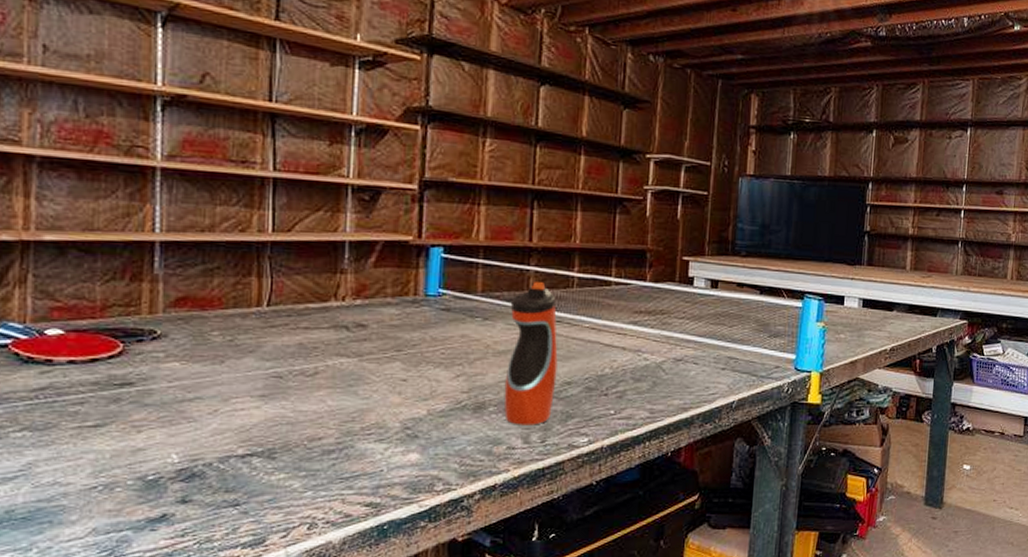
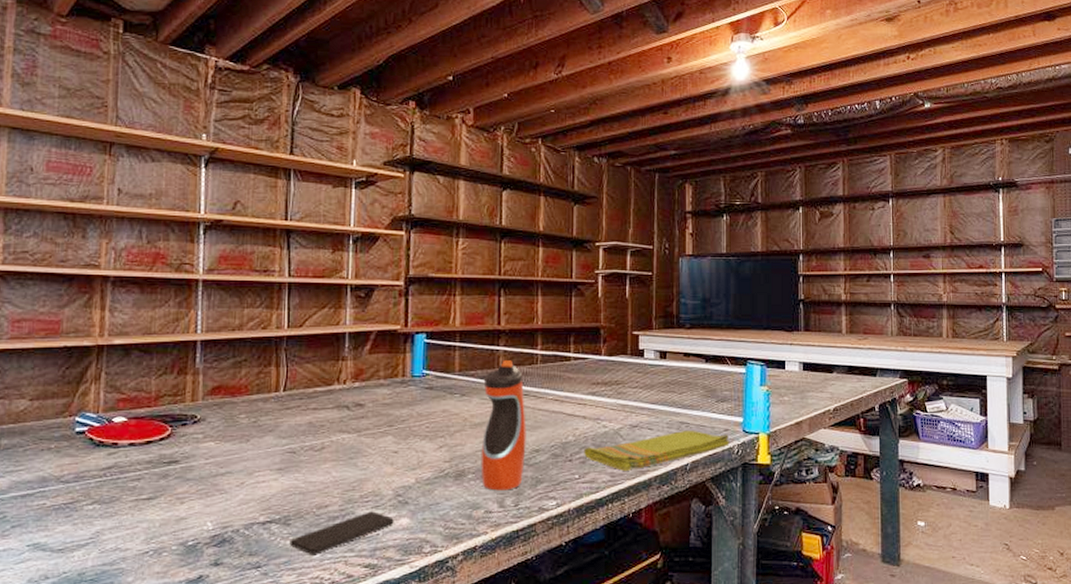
smartphone: none [275,445,401,493] -> present [289,511,394,555]
dish towel: none [621,366,780,407] -> present [584,431,730,471]

